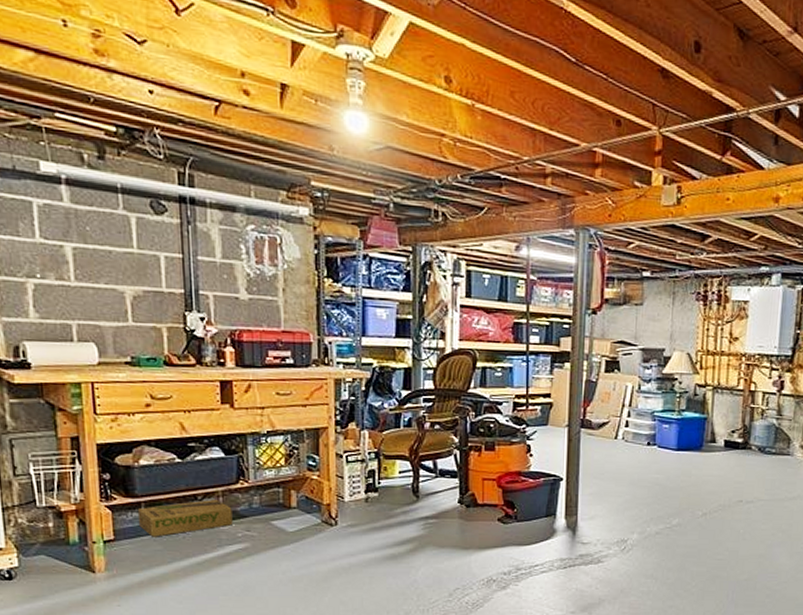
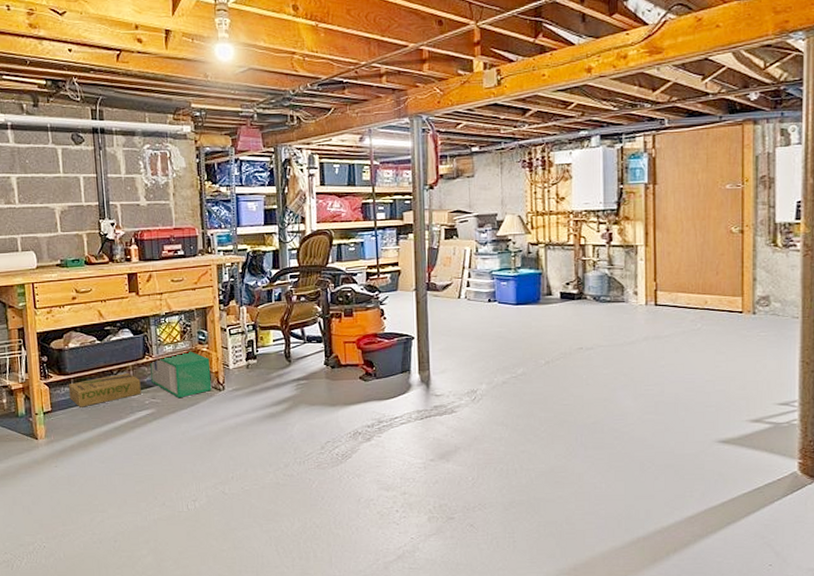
storage bin: none [245,476,322,533] -> present [150,350,212,399]

